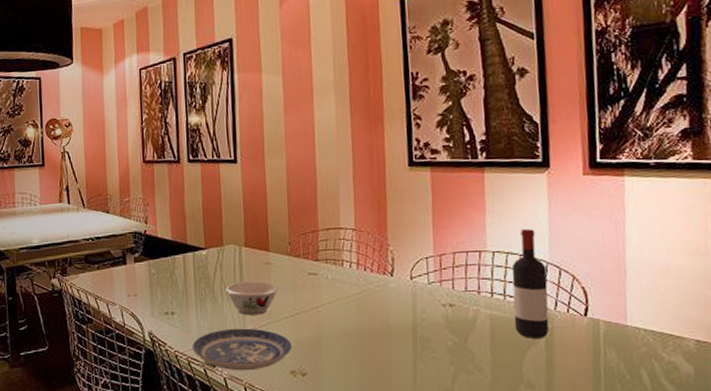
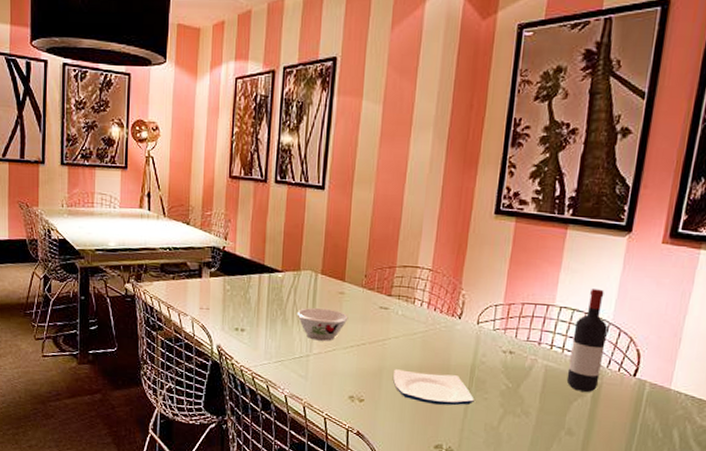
plate: present [191,328,292,371] -> none [257,350,354,392]
plate: none [333,336,422,370] -> present [393,369,474,406]

